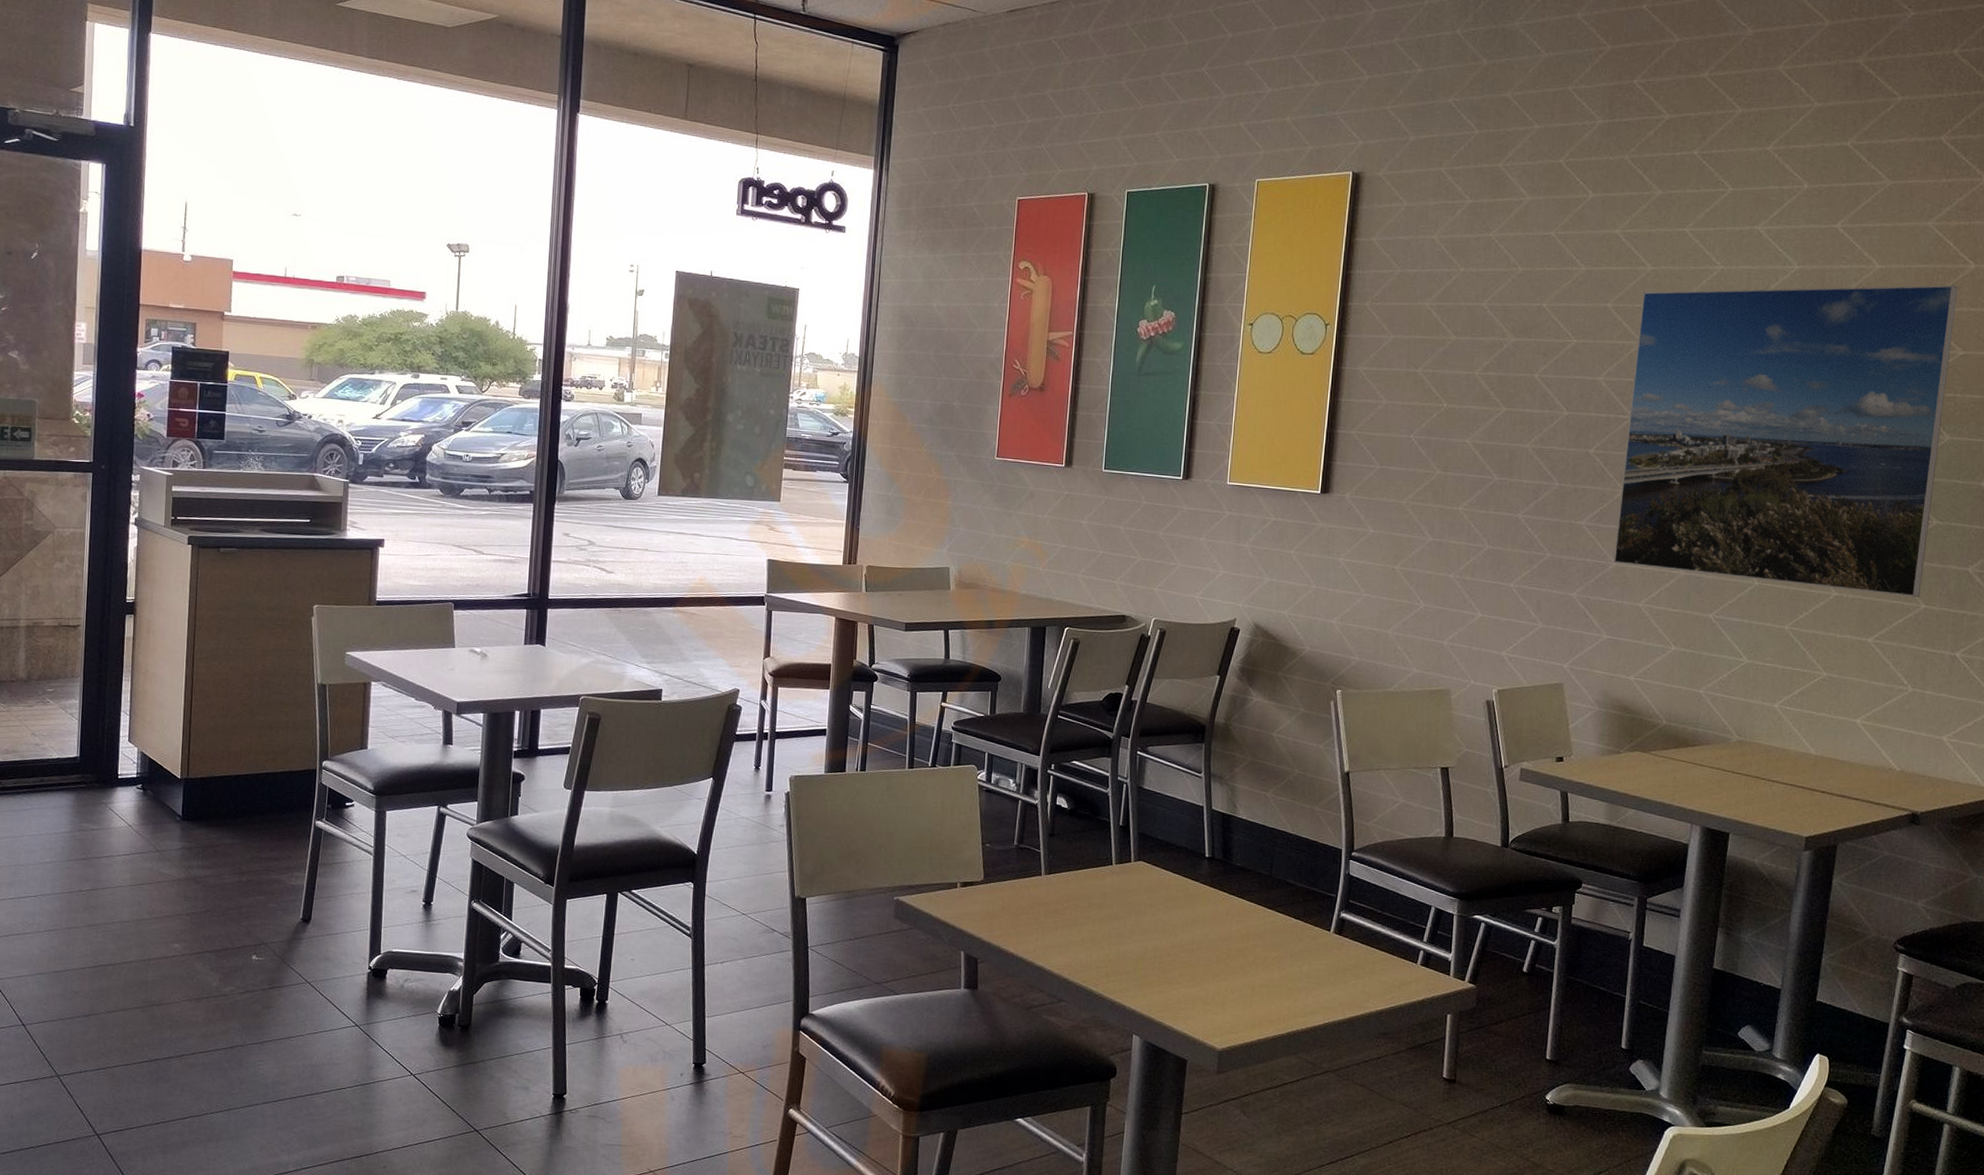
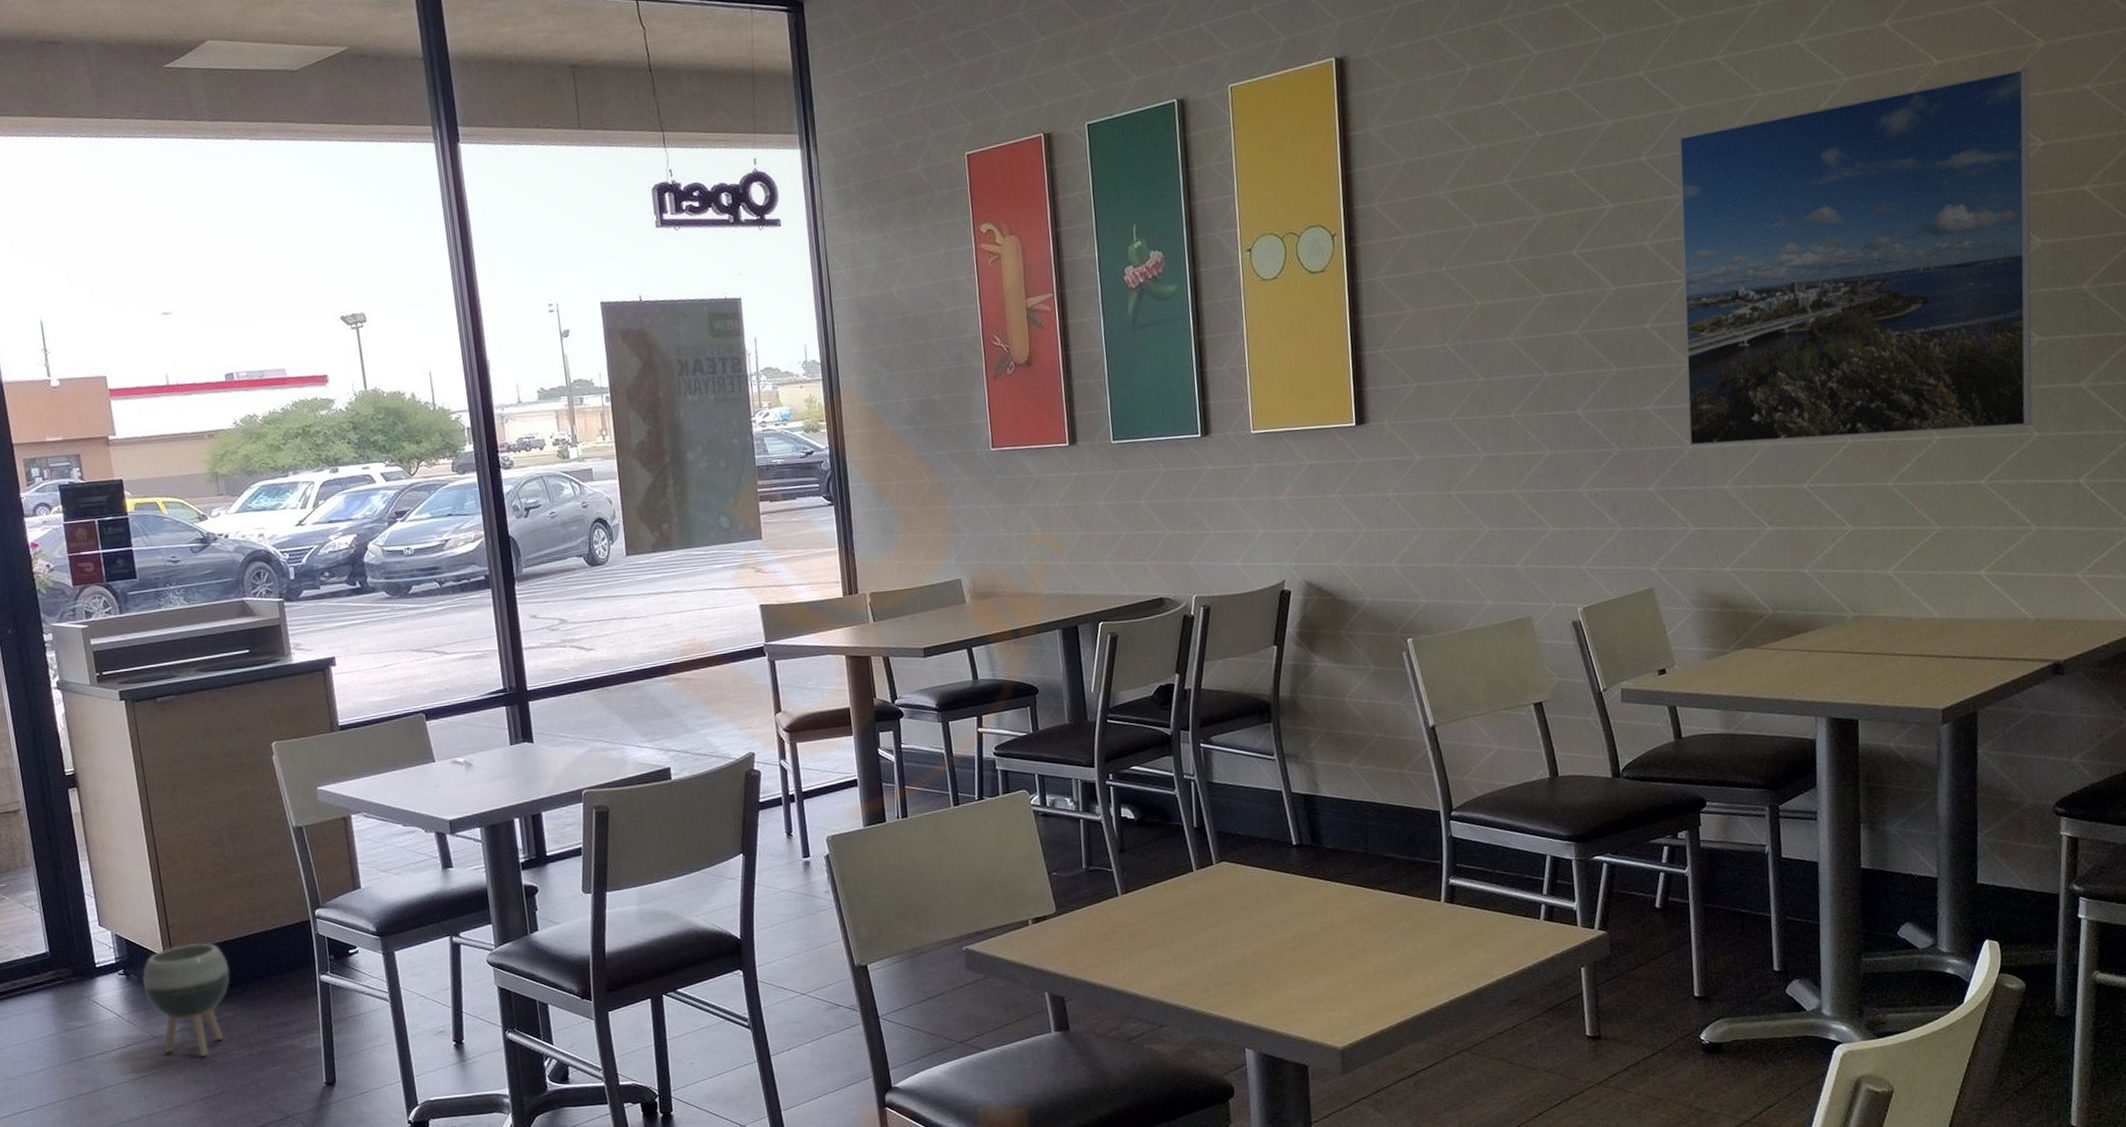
planter: none [157,772,236,876] -> present [142,943,230,1057]

